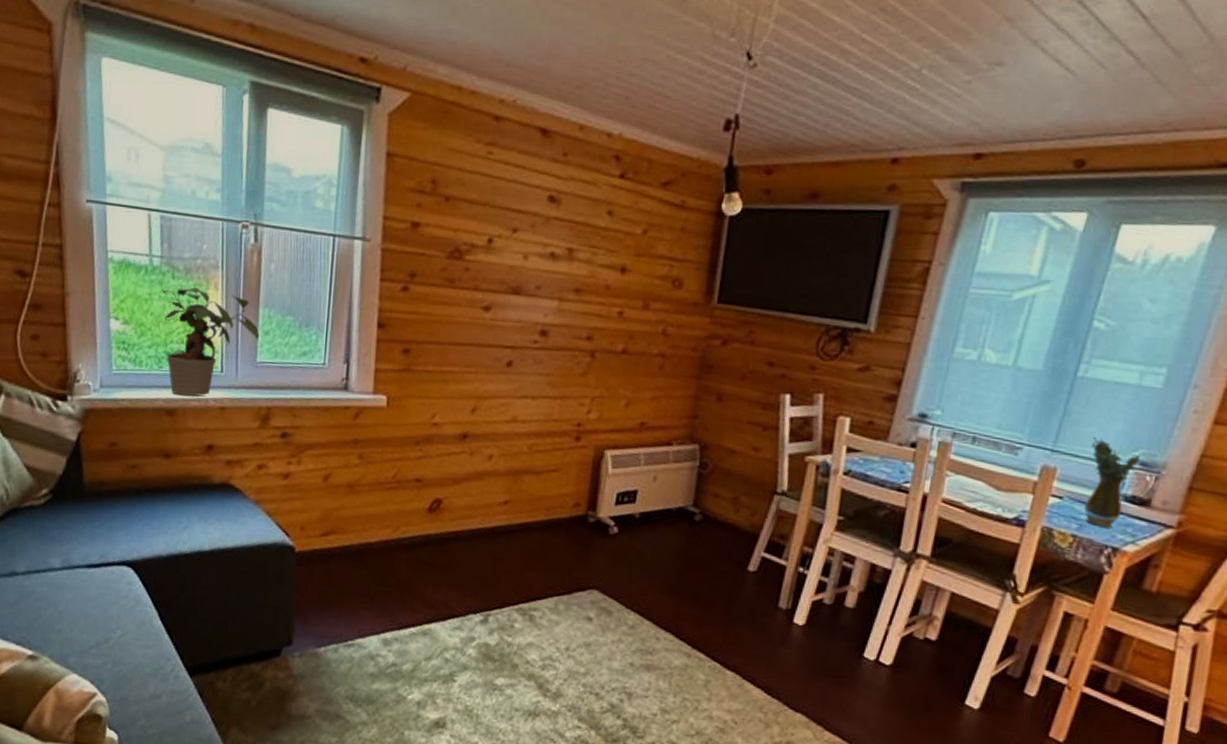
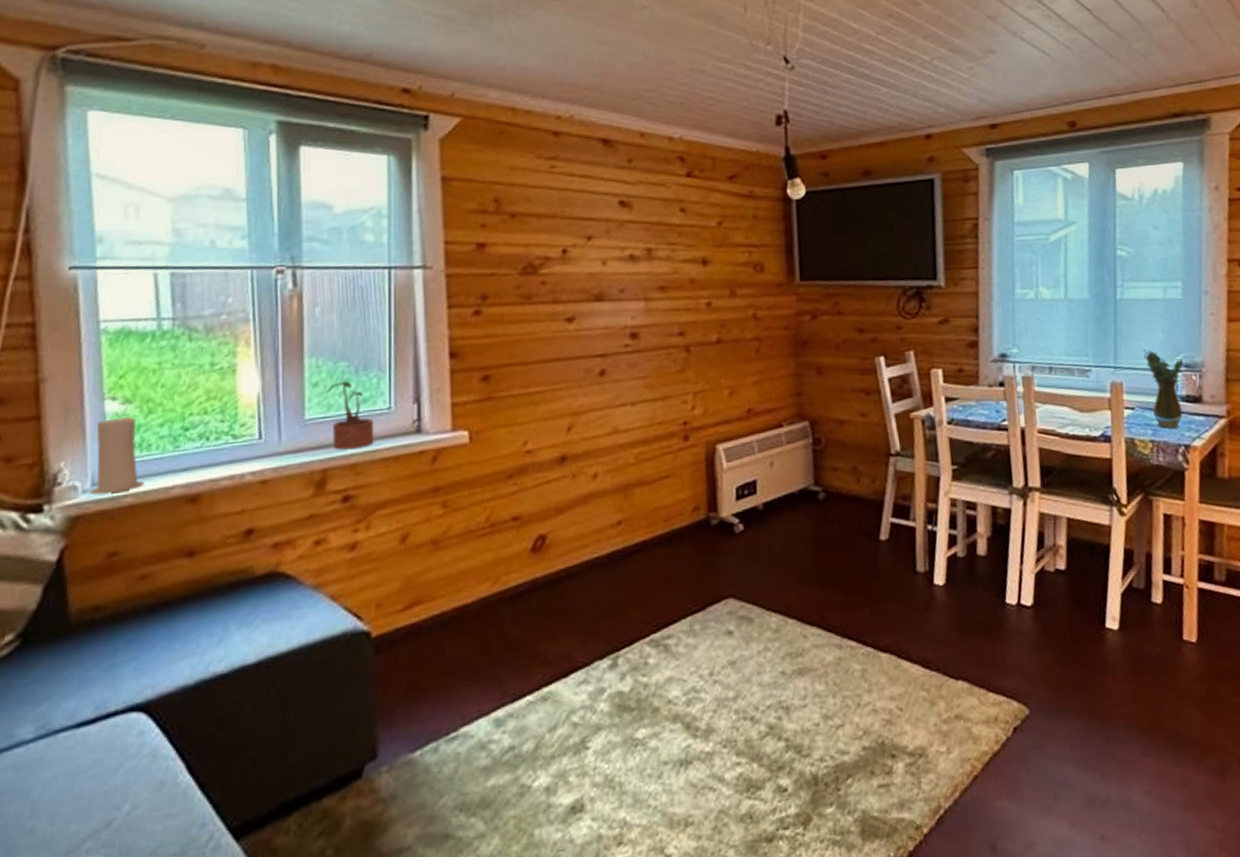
candle: none [99,335,137,397] -> present [90,417,145,496]
potted plant: present [162,287,260,397] -> none [176,347,307,477]
potted plant: none [274,333,311,395] -> present [325,381,375,451]

